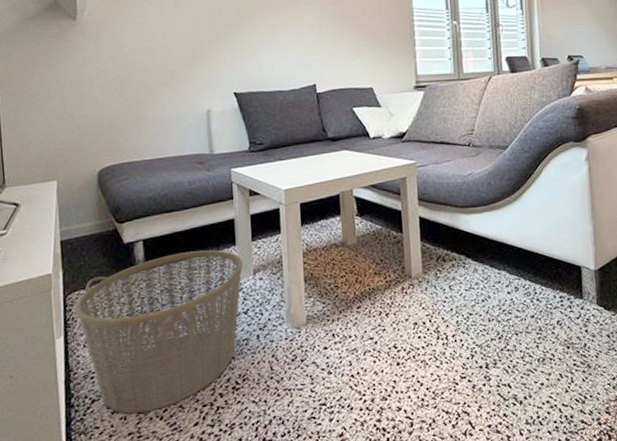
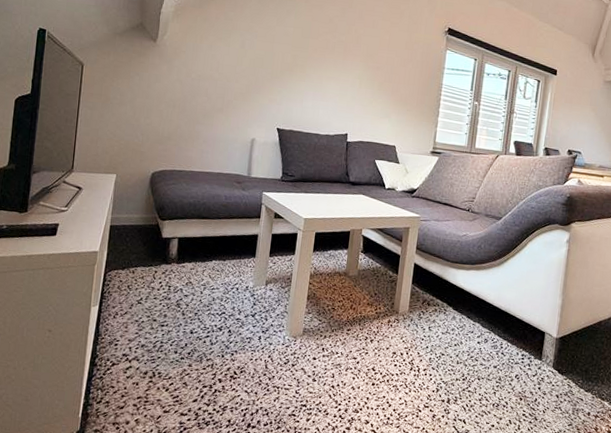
basket: present [75,250,244,414] -> none [112,254,259,383]

